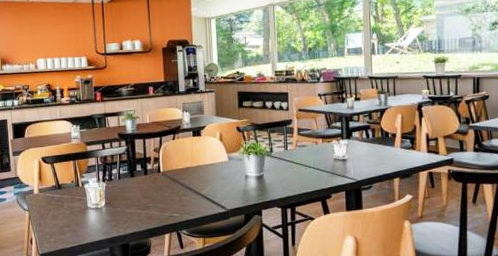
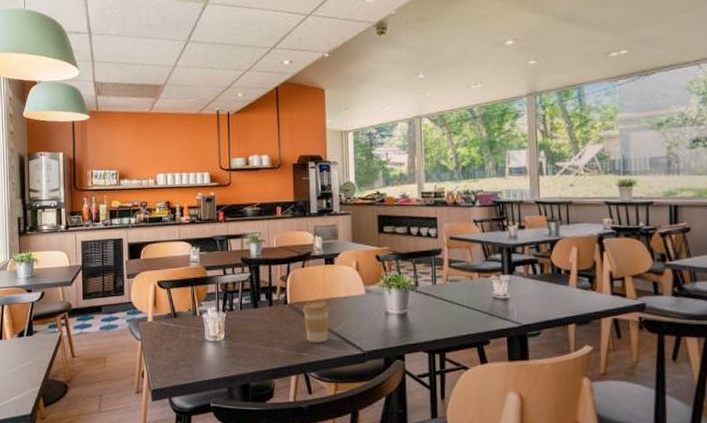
coffee cup: none [173,168,198,205] -> present [302,300,329,343]

